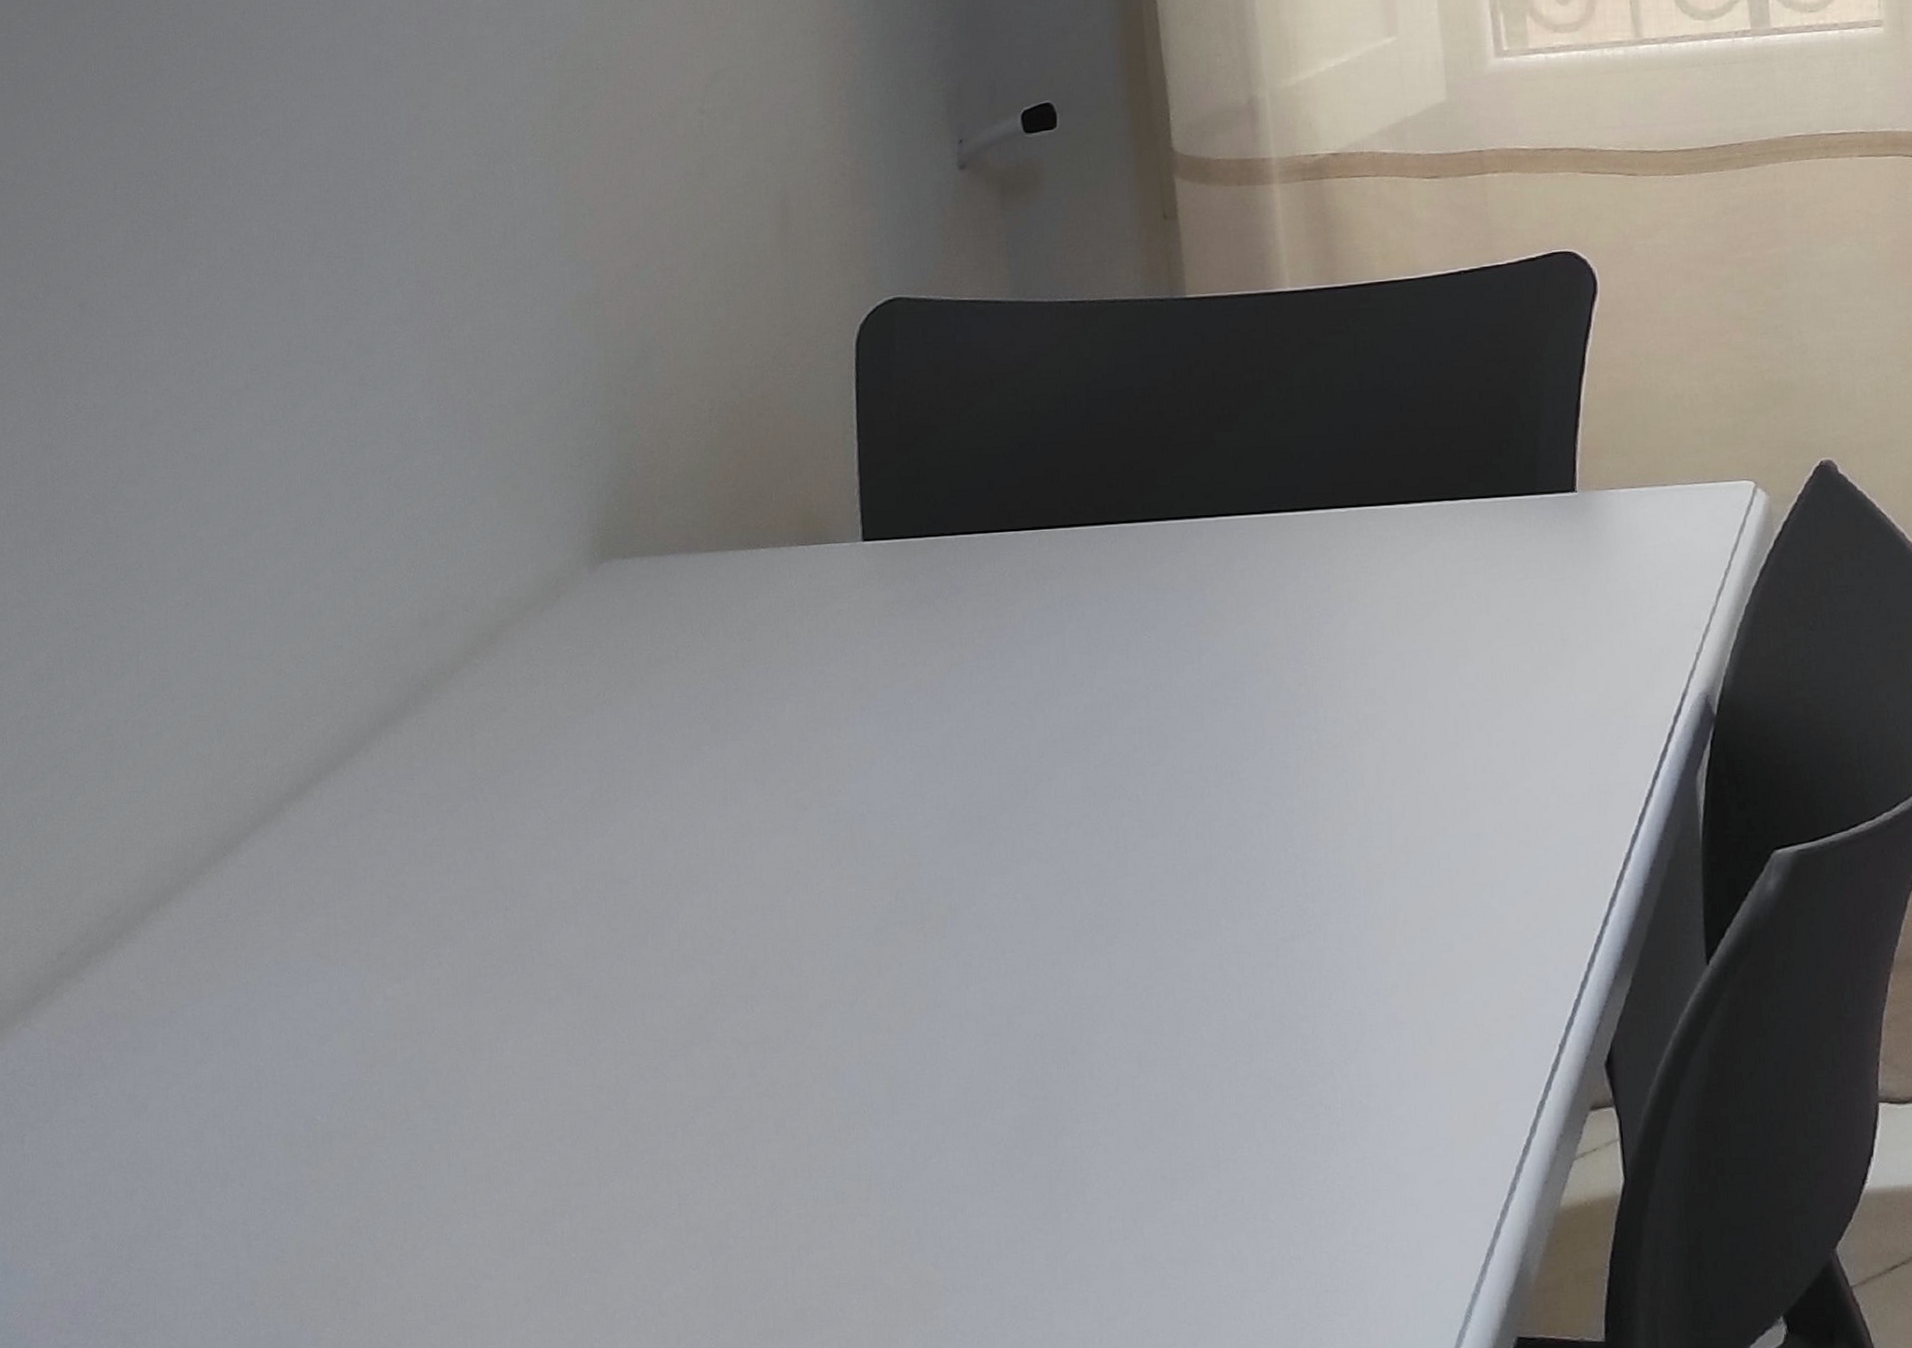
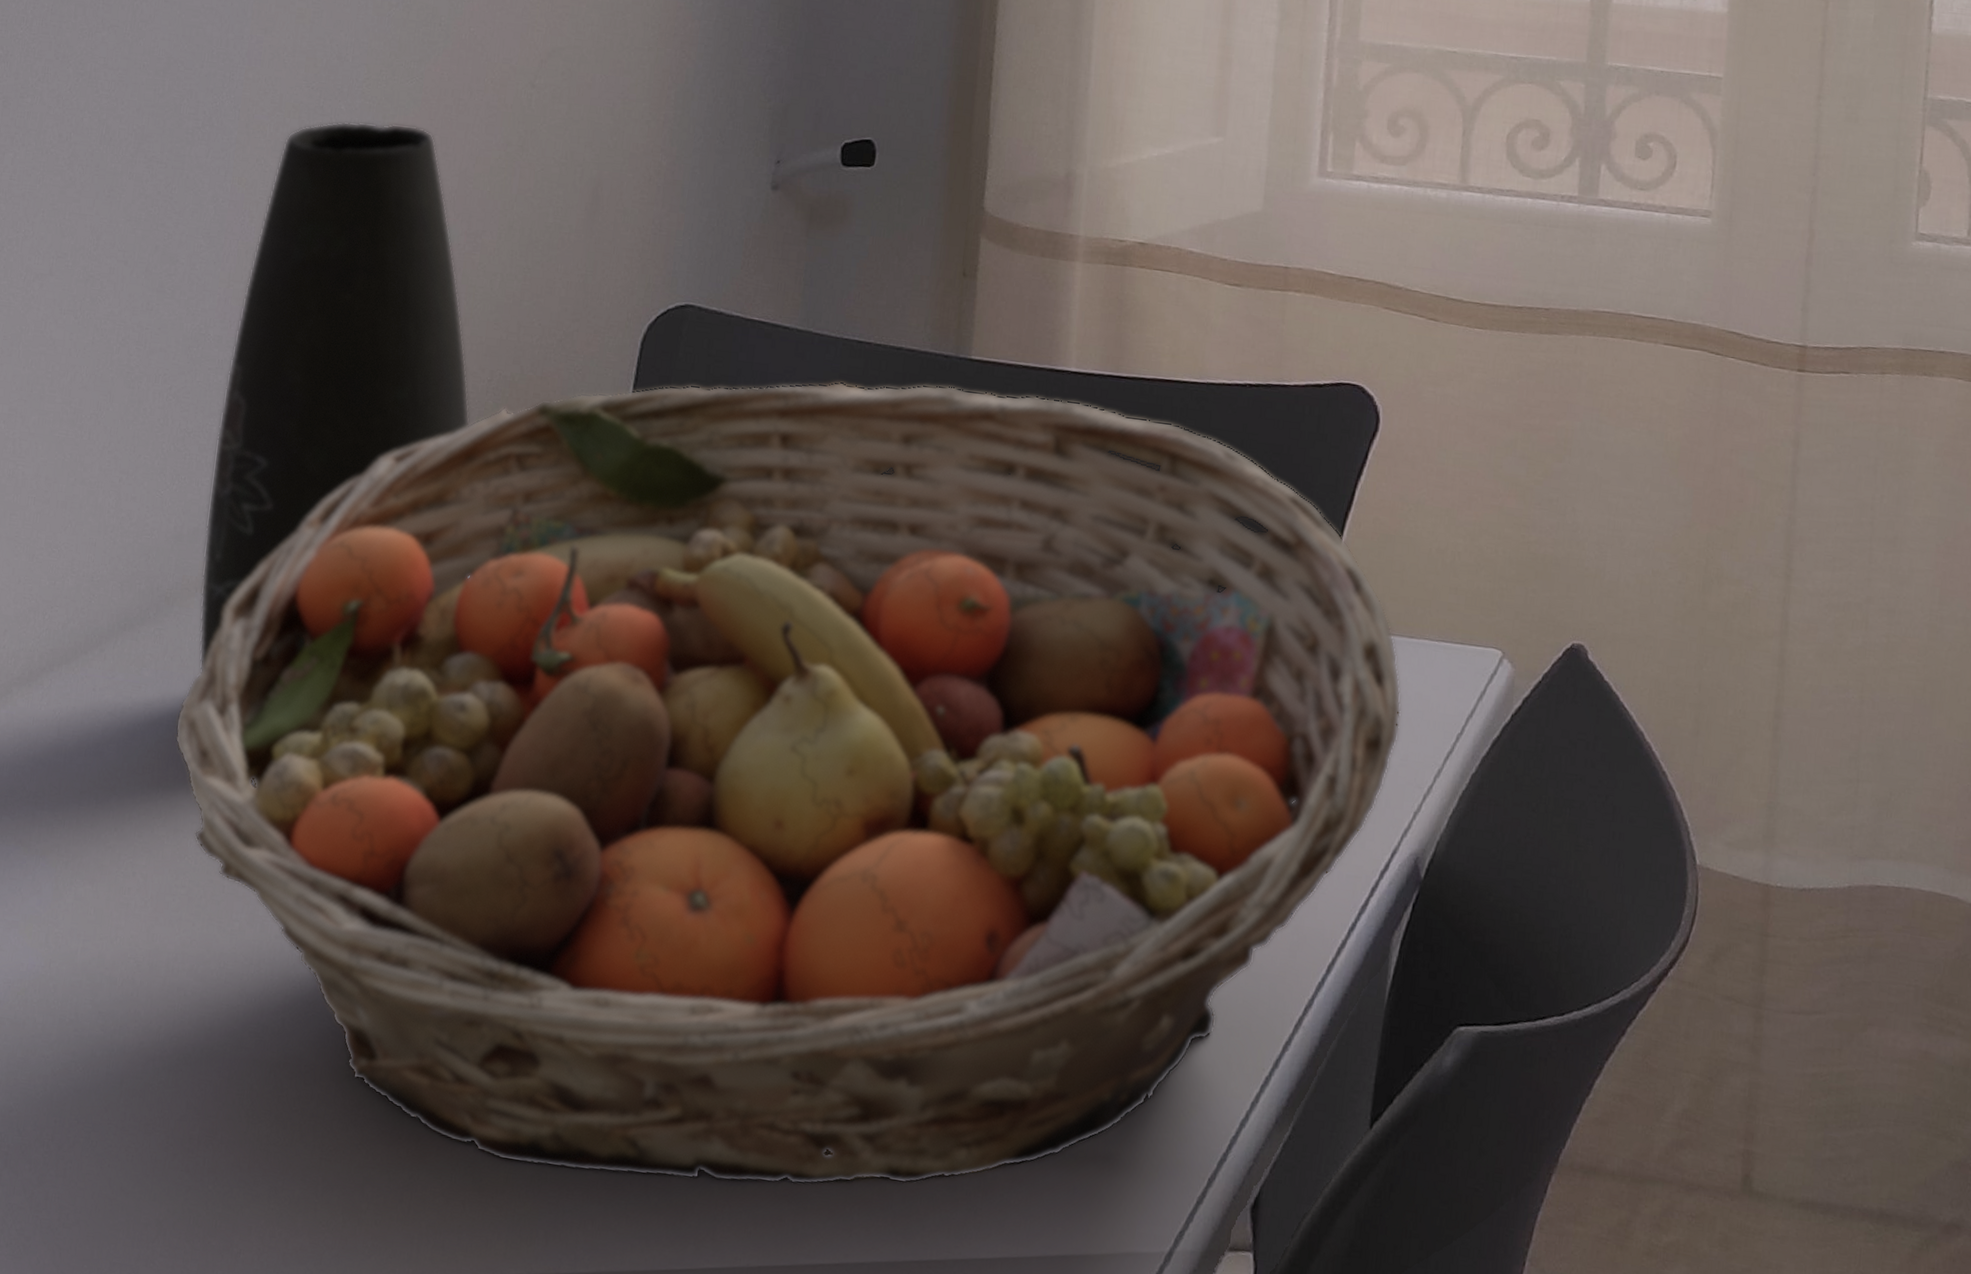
vase: none [445,173,725,752] -> present [199,121,471,672]
fruit basket: none [455,319,1669,1170] -> present [174,381,1402,1186]

